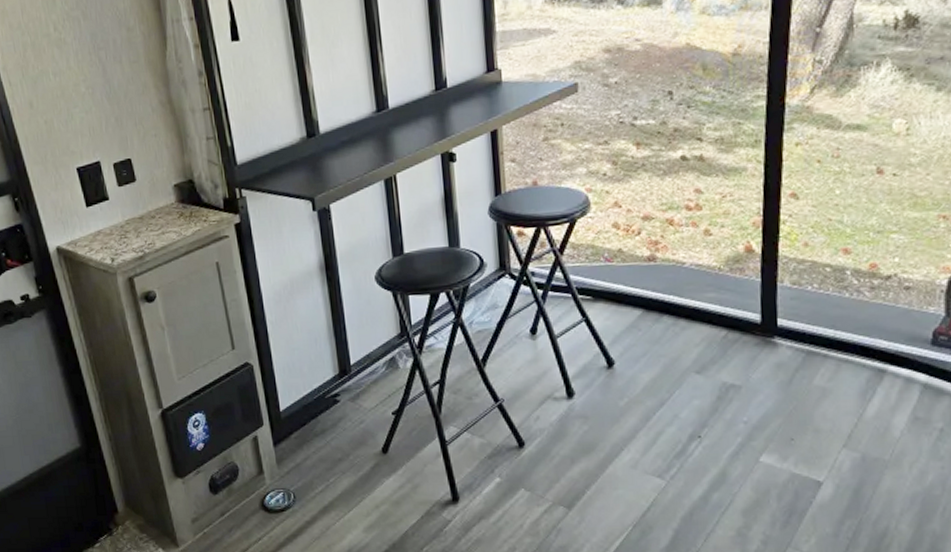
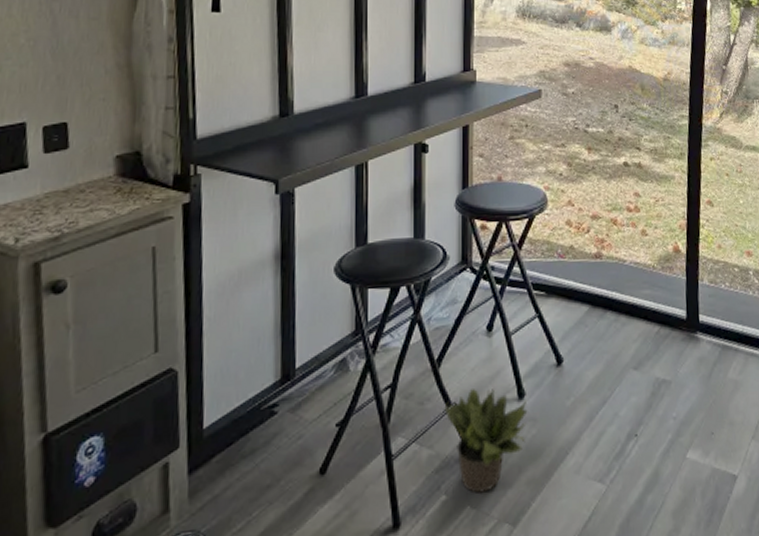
potted plant: none [492,386,578,478] -> present [444,387,528,493]

